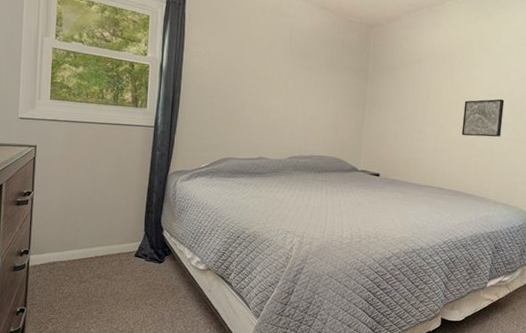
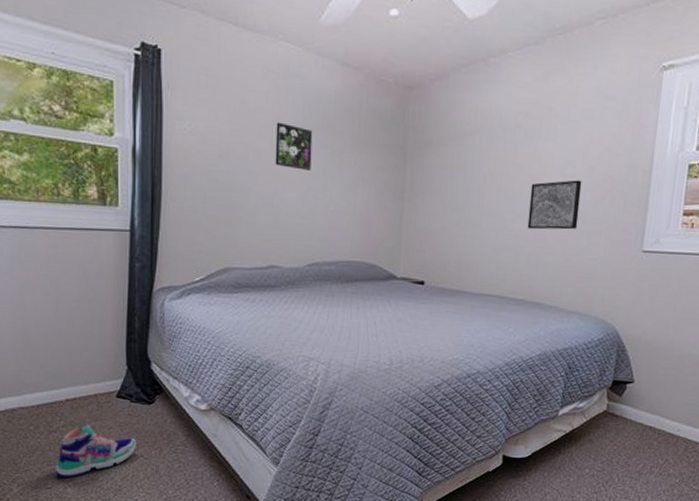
sneaker: none [82,275,148,320] -> present [55,422,137,477]
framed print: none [267,49,297,85] -> present [275,122,313,170]

